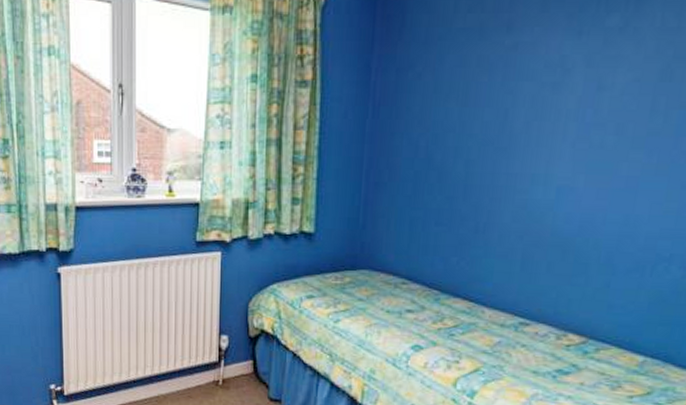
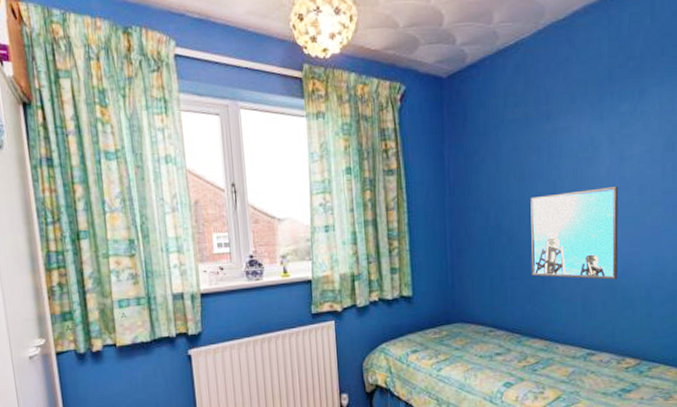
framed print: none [462,120,589,237] -> present [530,185,618,280]

